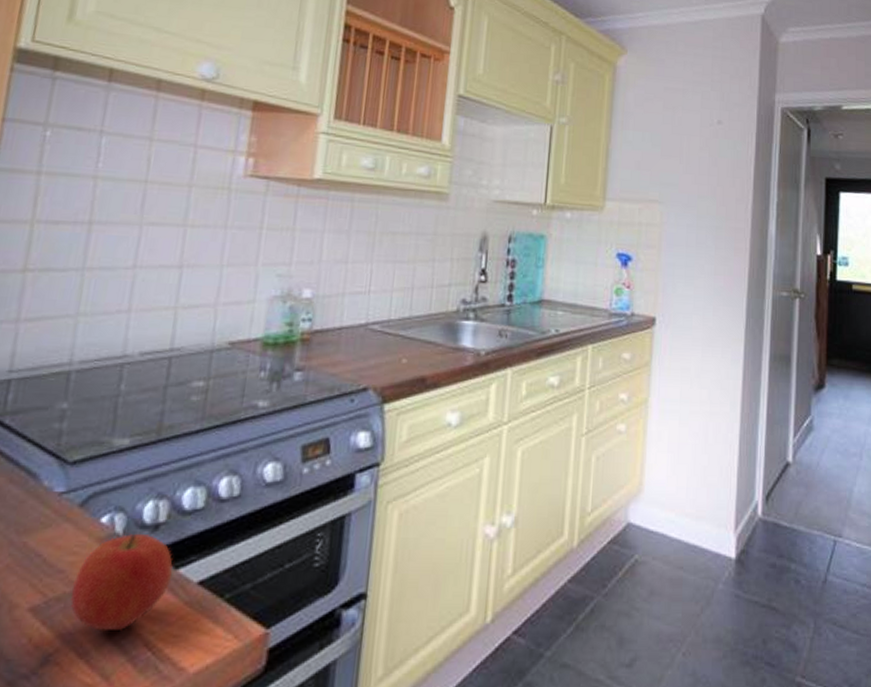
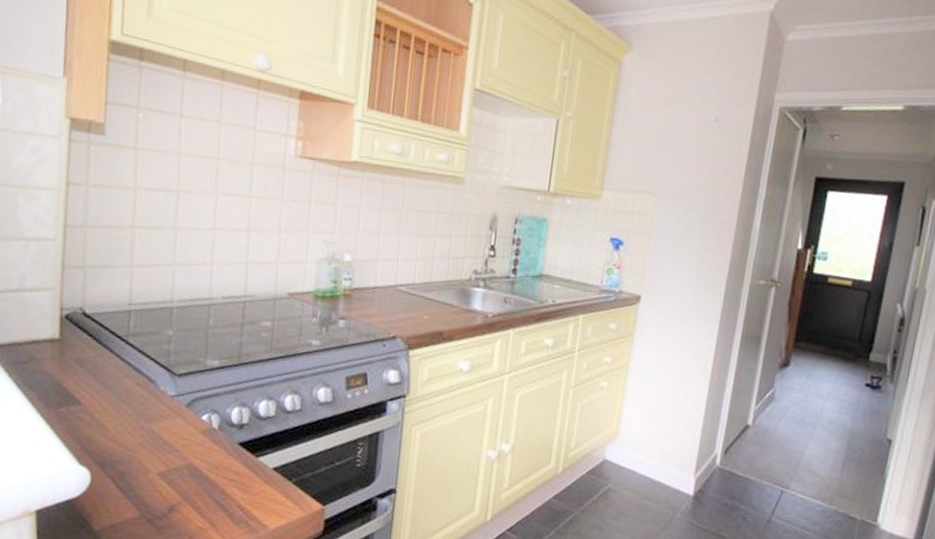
apple: present [70,534,173,632] -> none [185,430,255,495]

